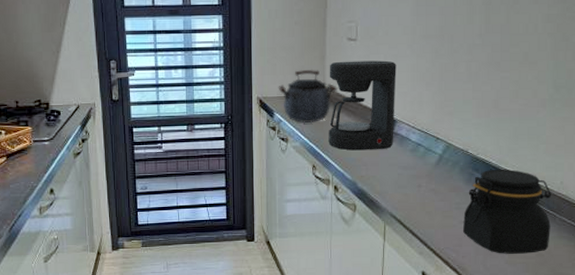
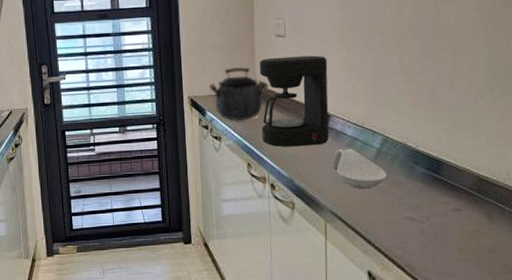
spoon rest: none [394,154,447,194] -> present [331,149,388,190]
jar: present [463,169,552,254] -> none [407,161,501,251]

